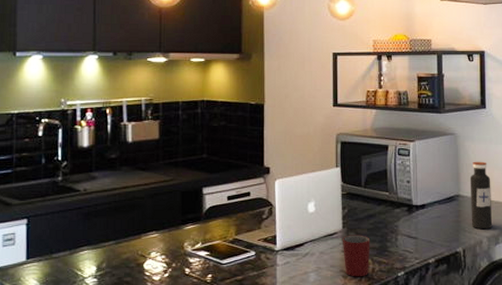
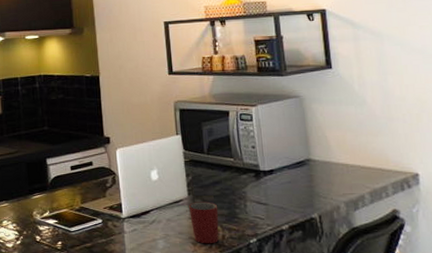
water bottle: present [469,161,493,230] -> none [320,123,350,195]

